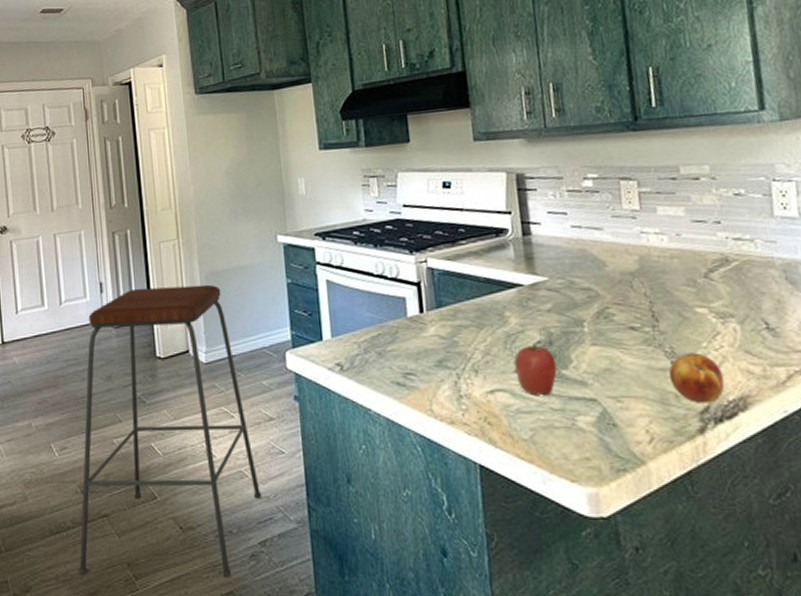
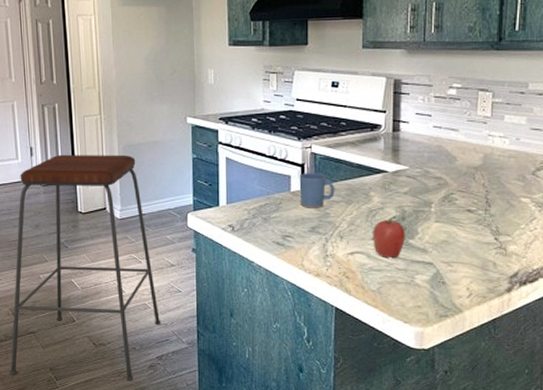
mug: none [415,291,462,337] -> present [299,172,335,208]
fruit: present [668,352,725,404] -> none [491,232,532,270]

